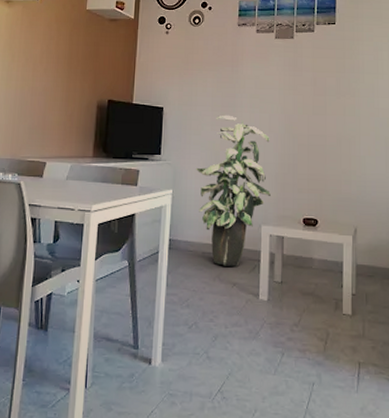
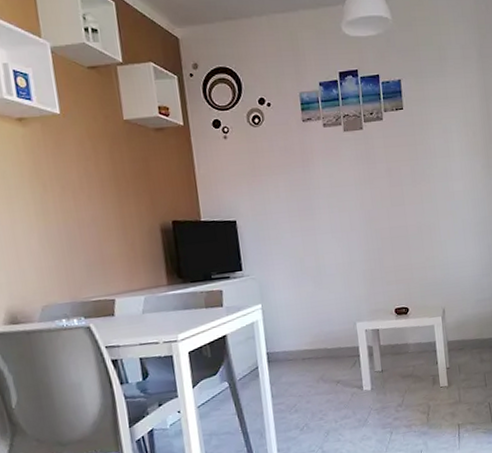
indoor plant: present [195,115,271,267] -> none [281,219,361,367]

